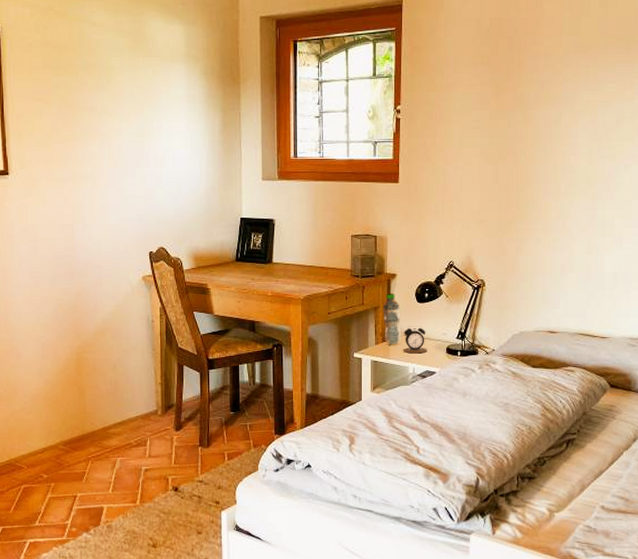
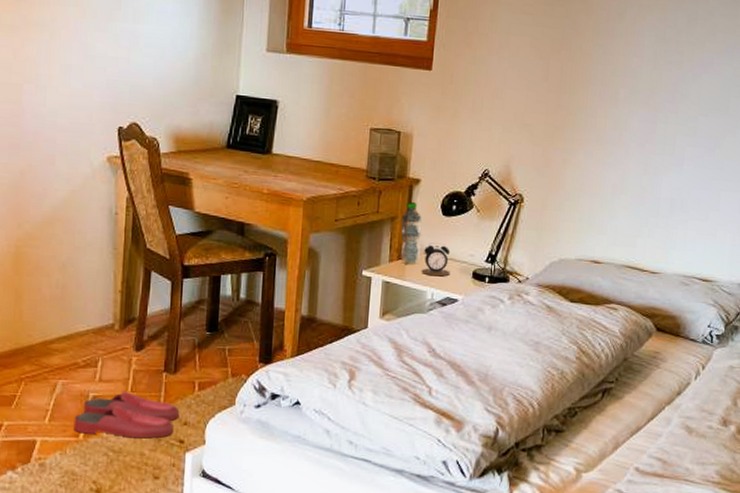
slippers: none [131,464,214,502] -> present [73,391,180,439]

